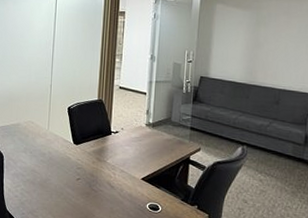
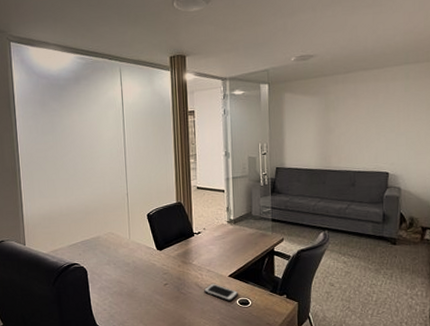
cell phone: none [115,184,150,204] -> present [204,283,239,301]

